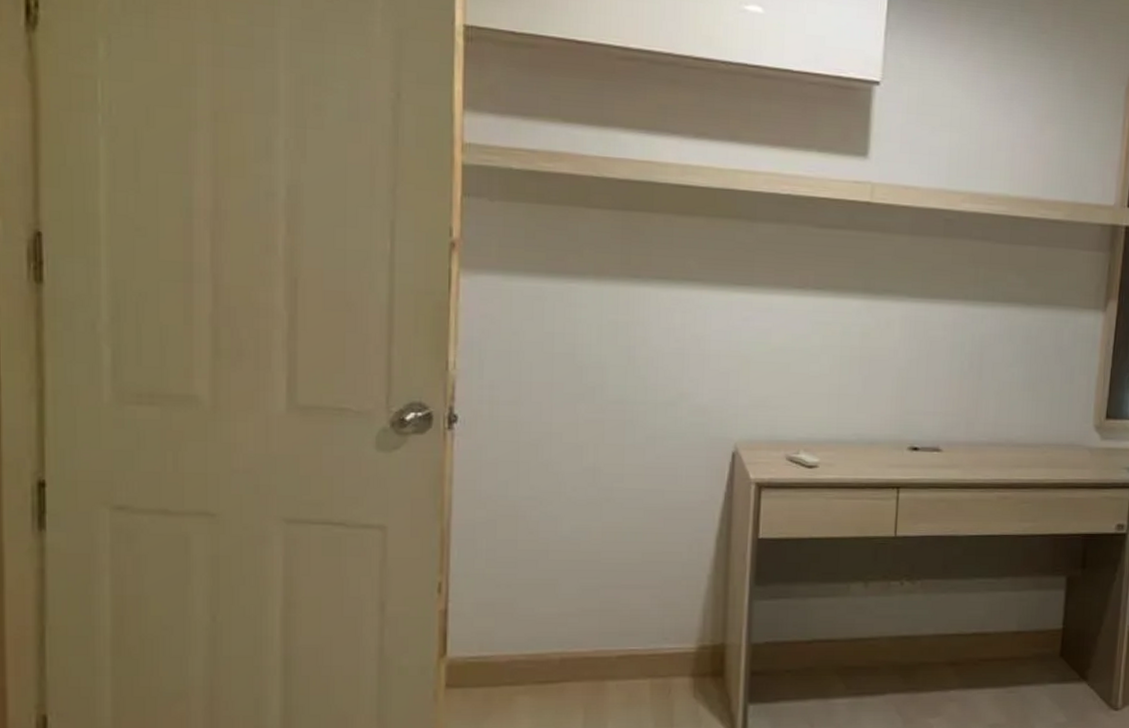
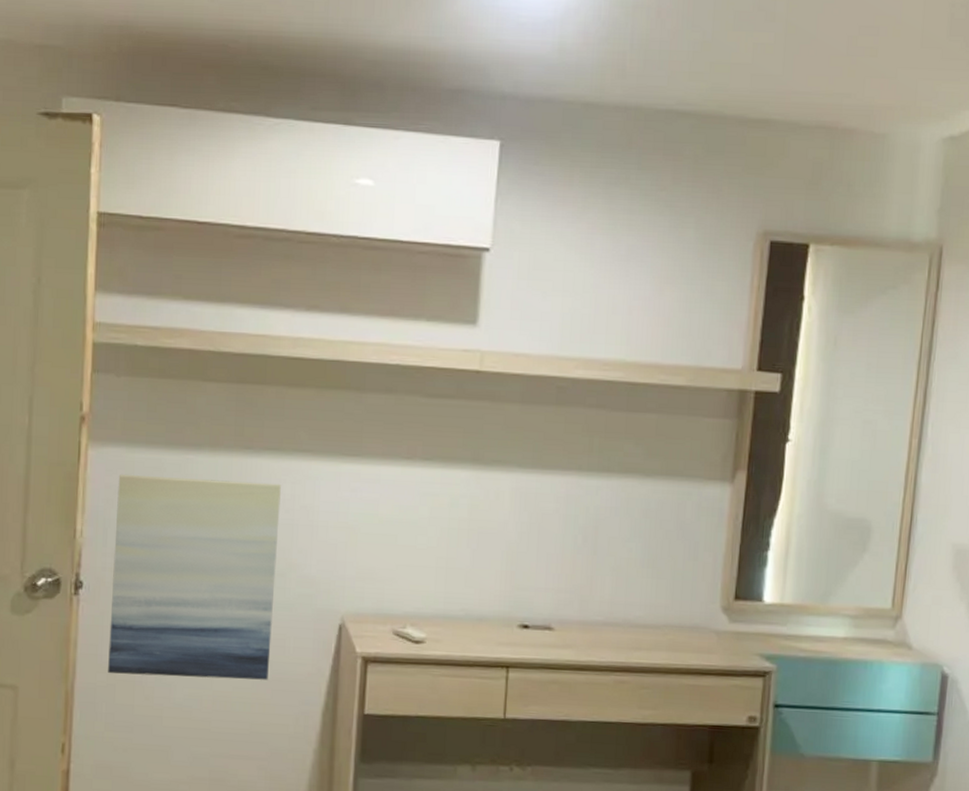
wall art: none [488,303,671,510] -> present [108,474,281,680]

